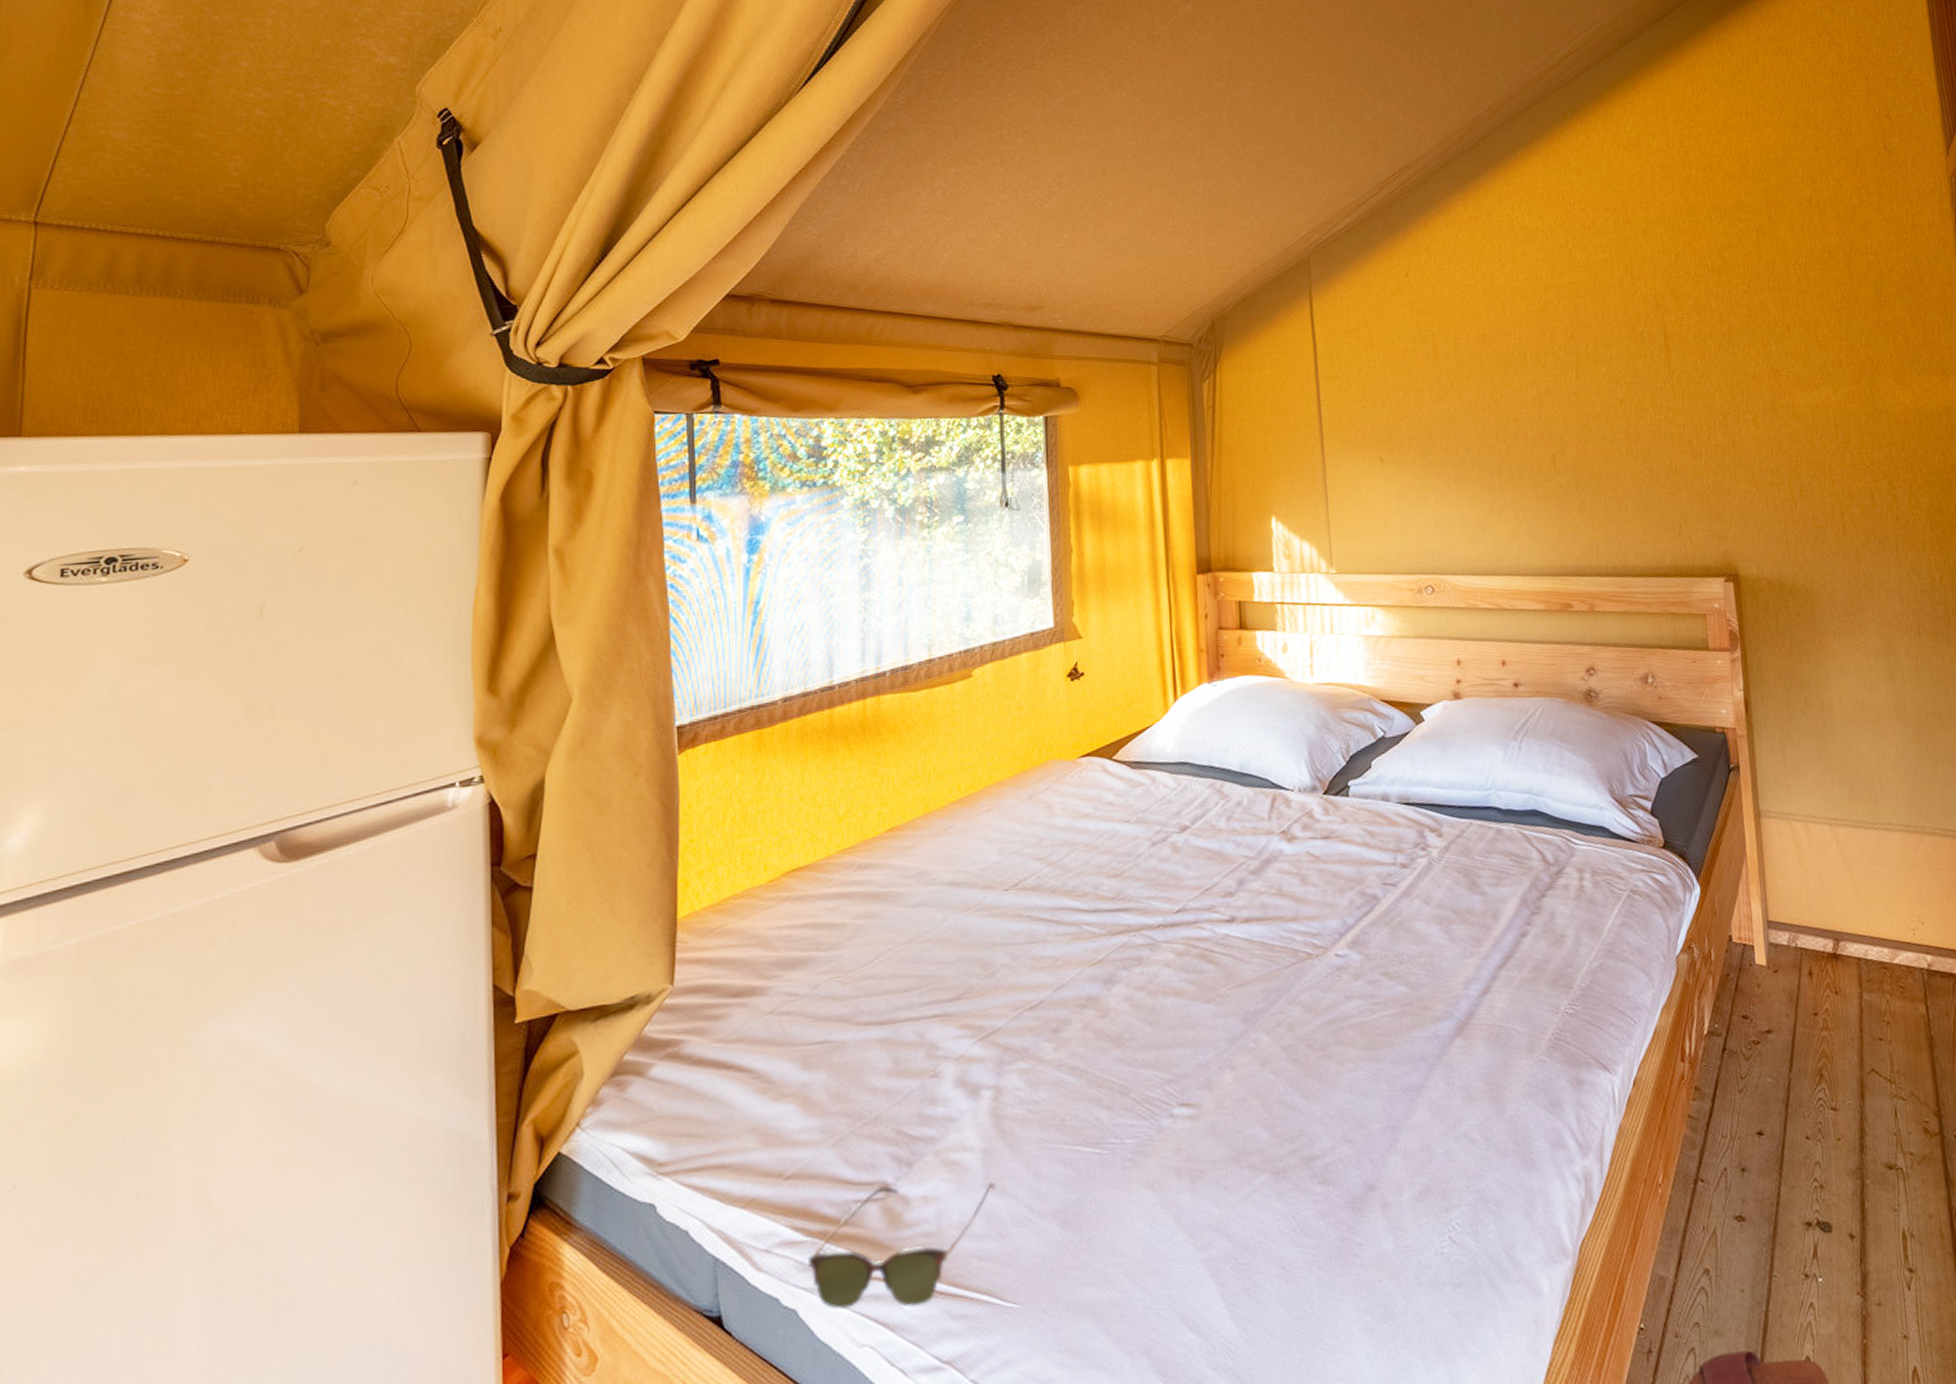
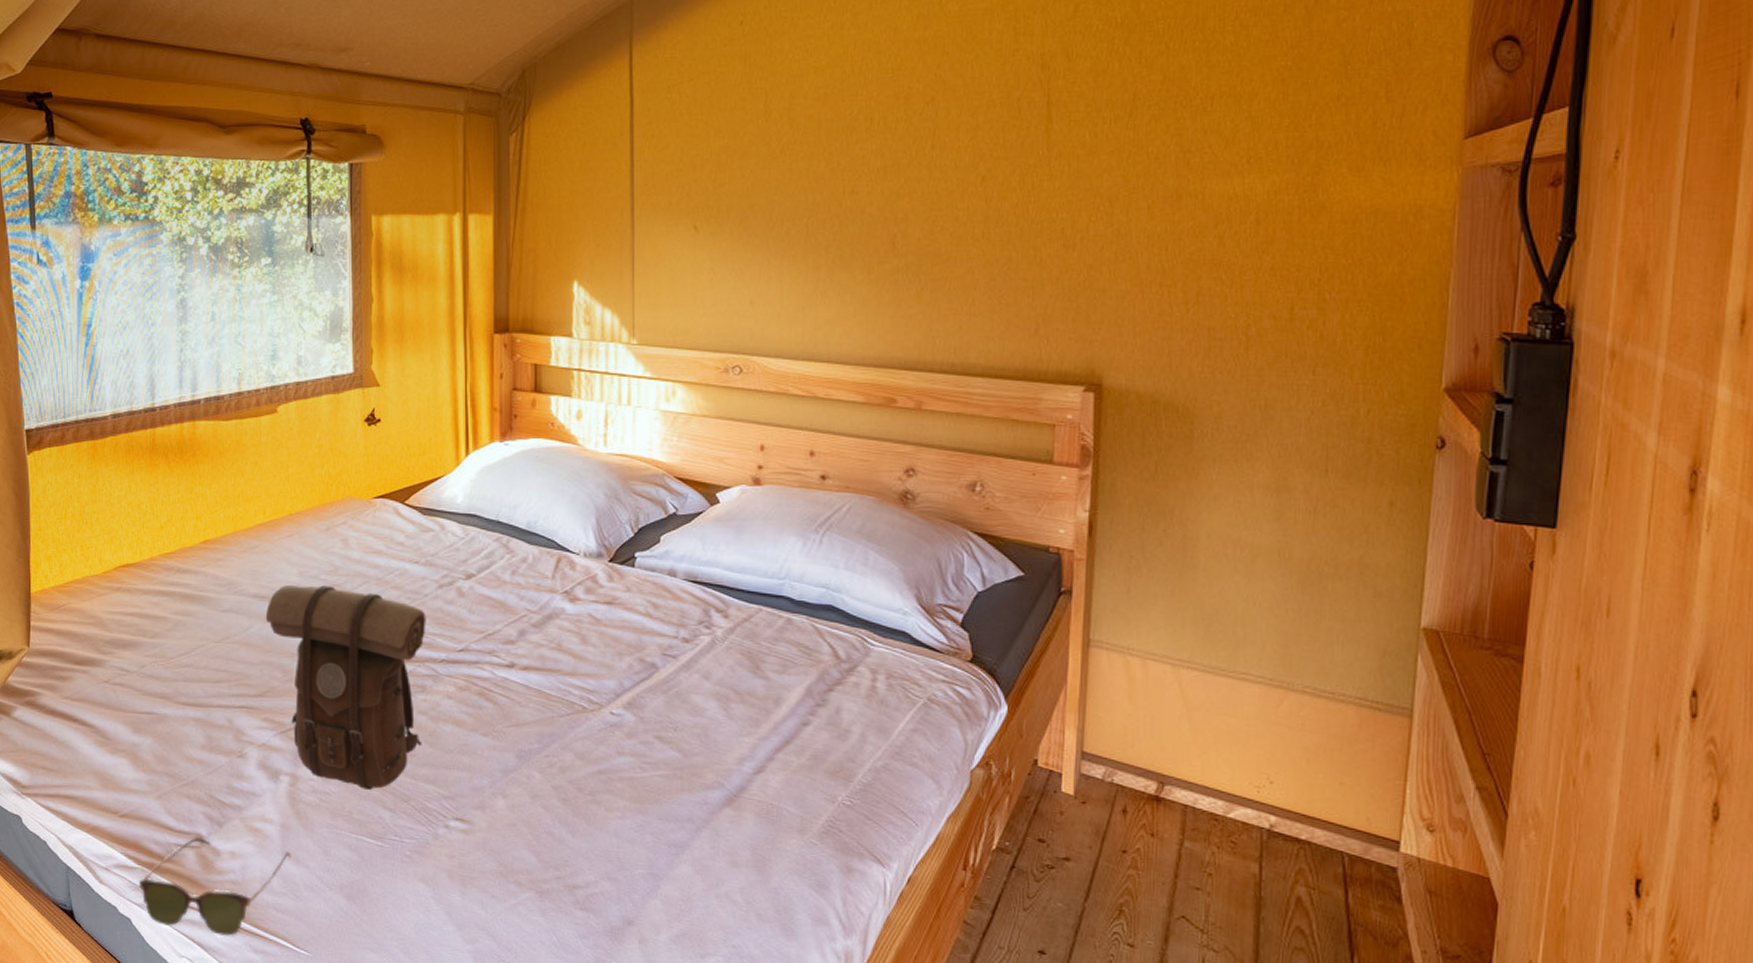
backpack: none [961,860,1141,1089] -> present [265,585,426,790]

